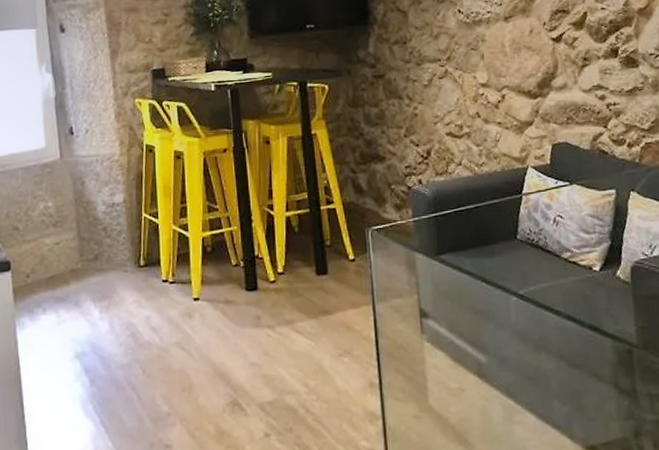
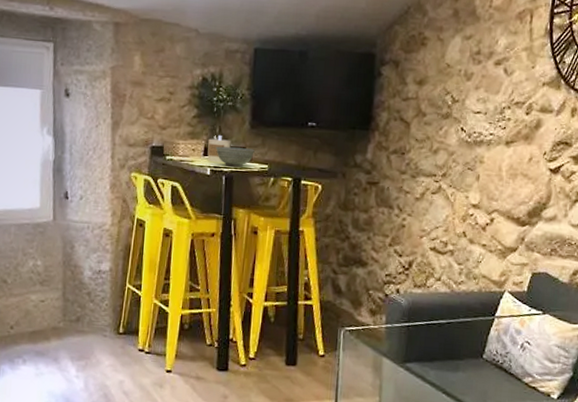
candle: none [209,50,232,78] -> present [207,135,231,164]
bowl: none [217,58,257,80] -> present [215,146,255,167]

